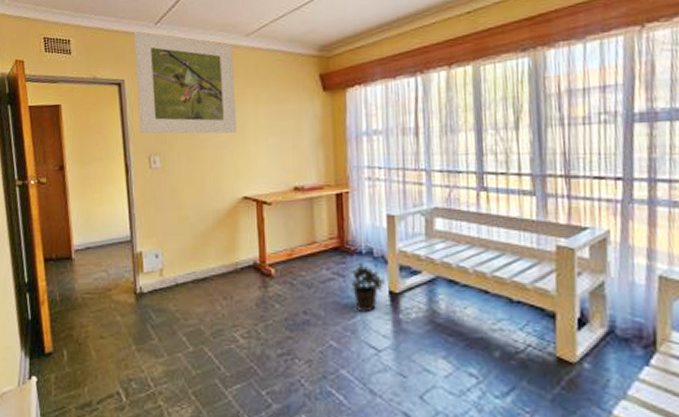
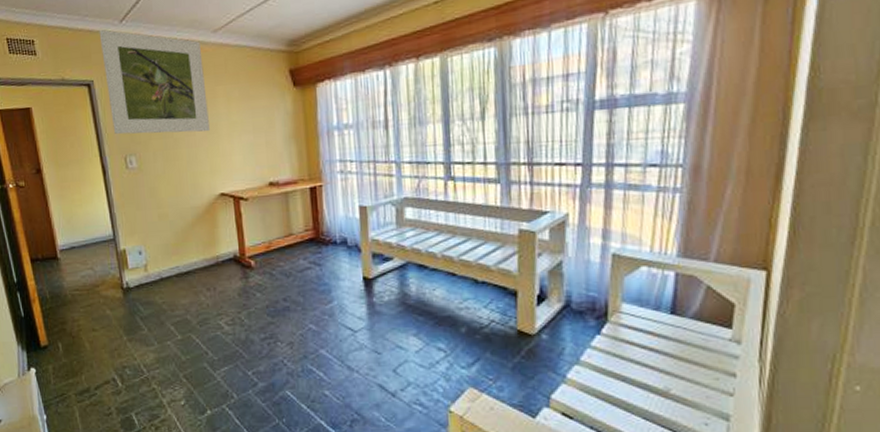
potted plant: present [351,263,386,313] -> none [327,252,360,298]

